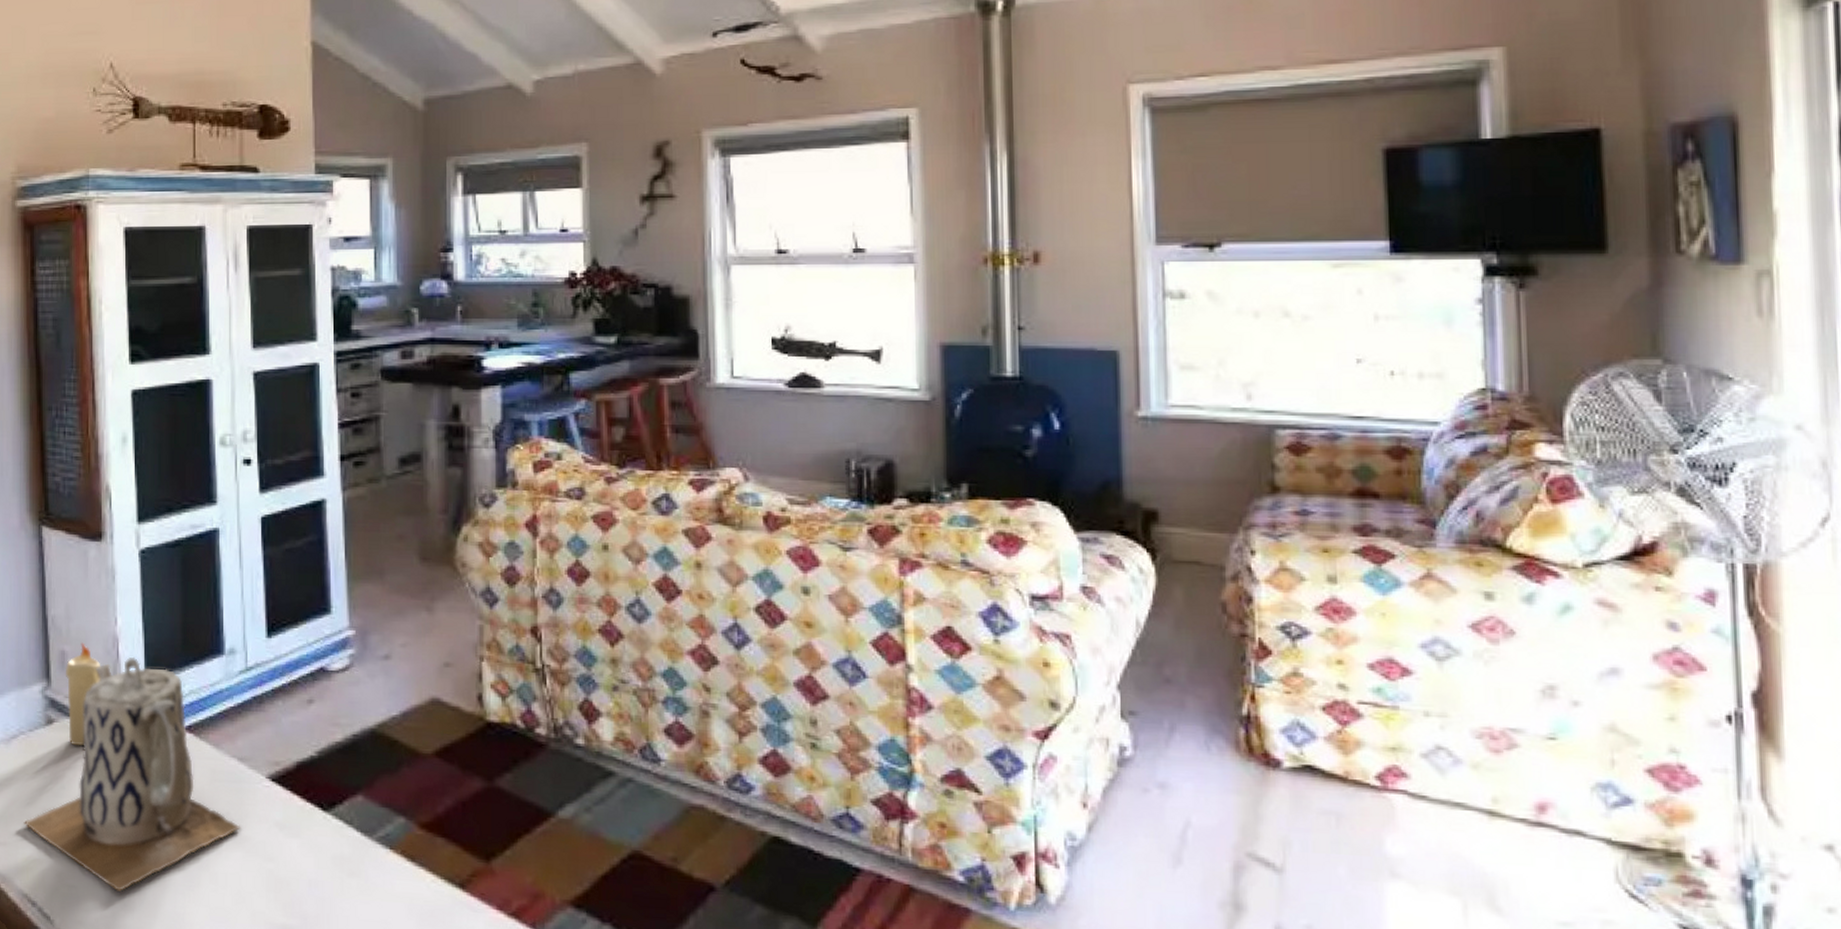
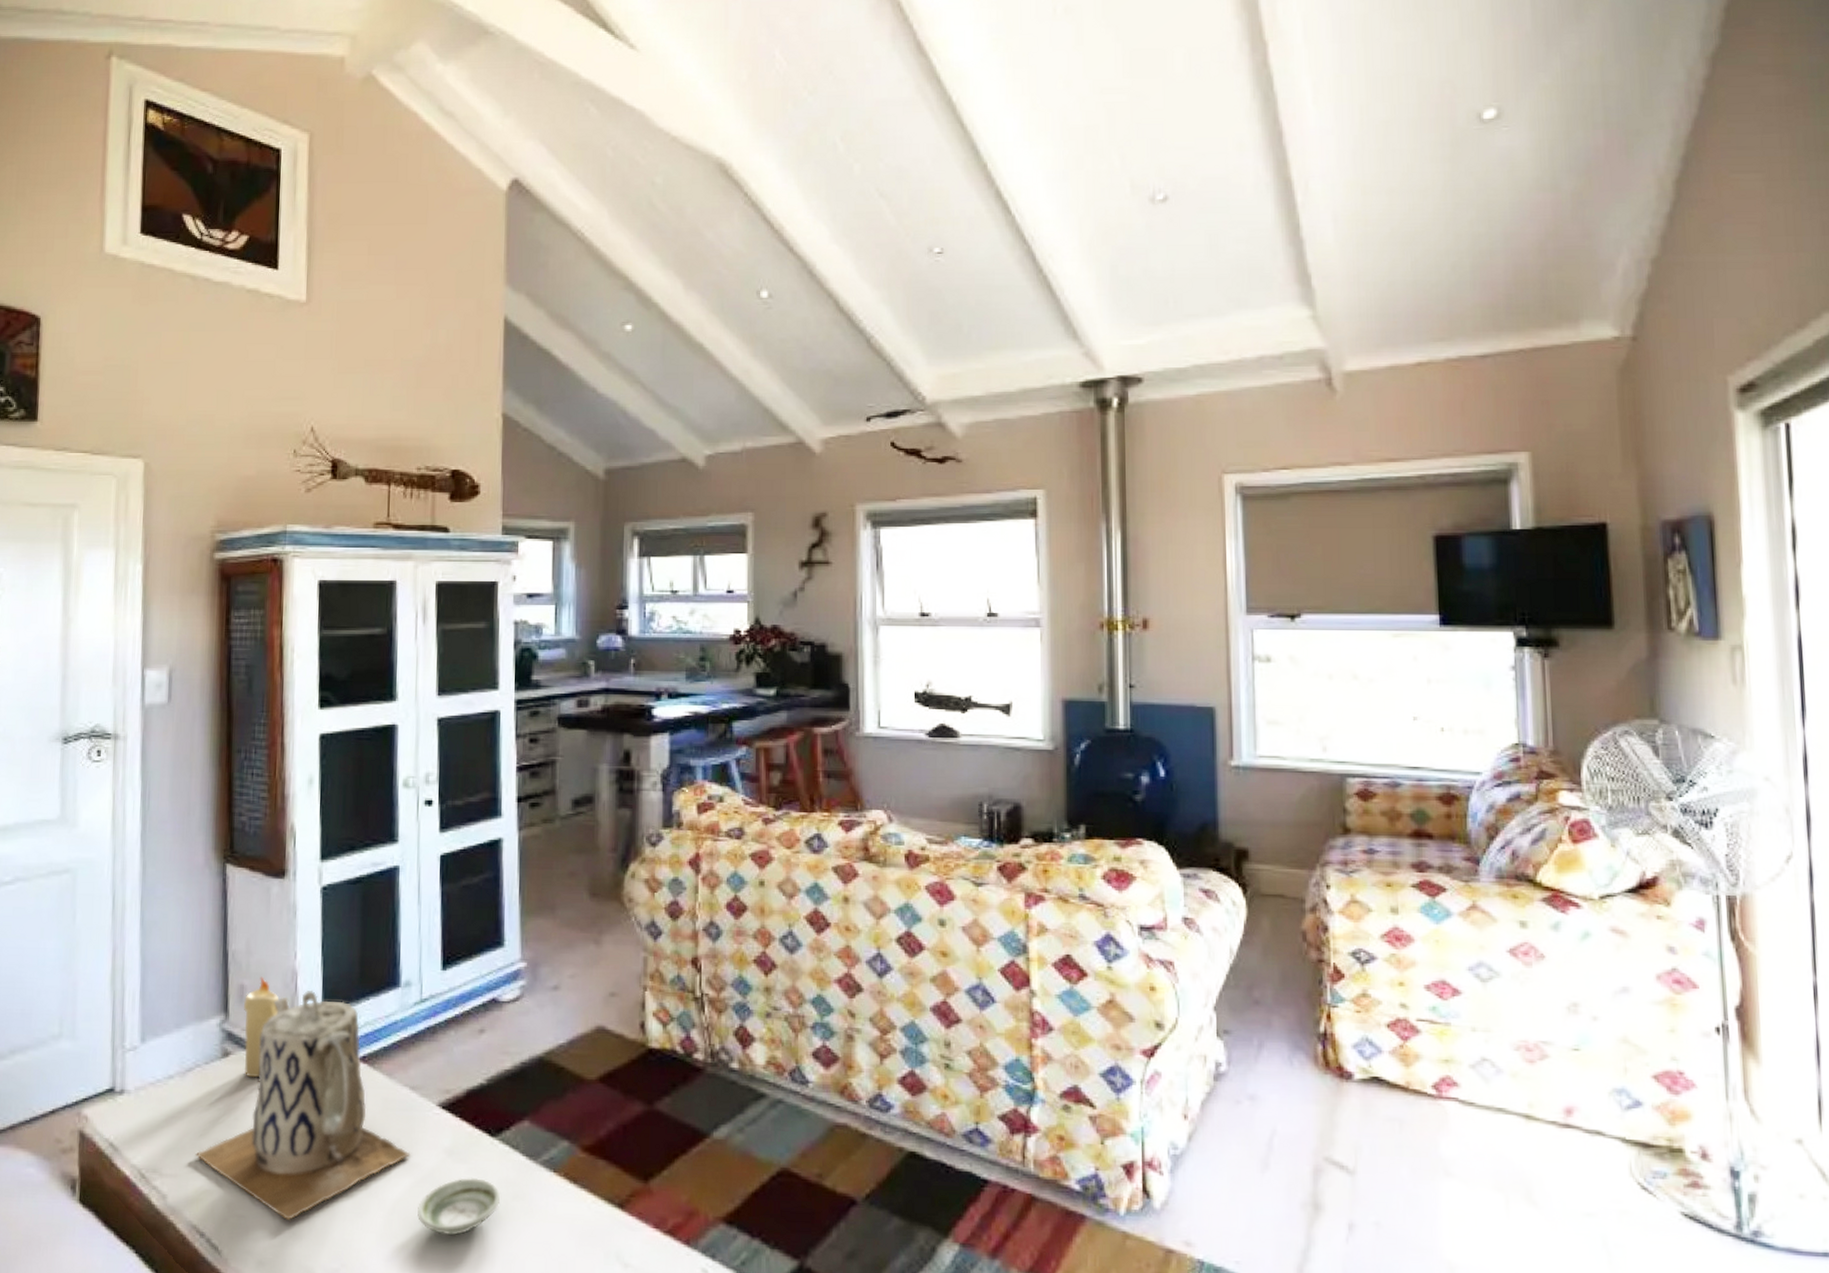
saucer: none [250,852,336,911] -> present [417,1177,501,1235]

